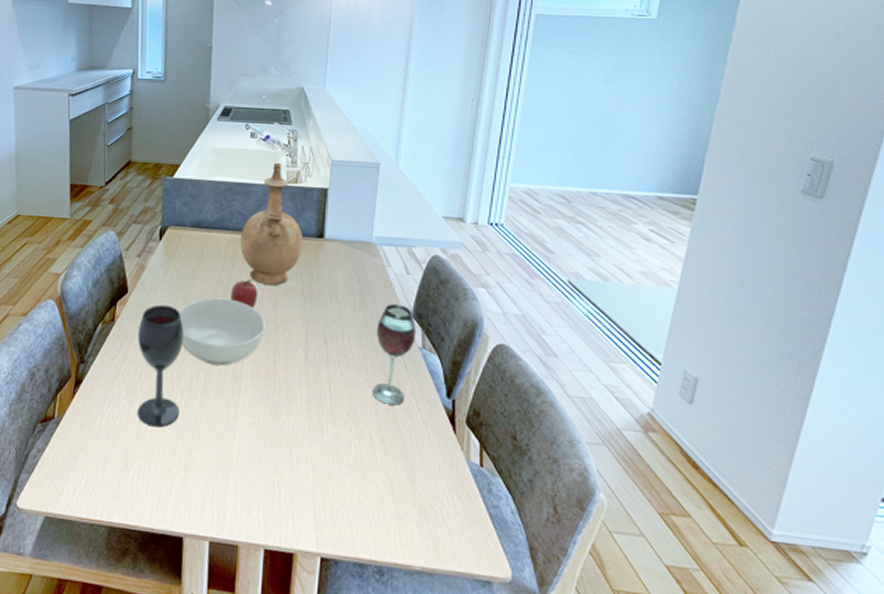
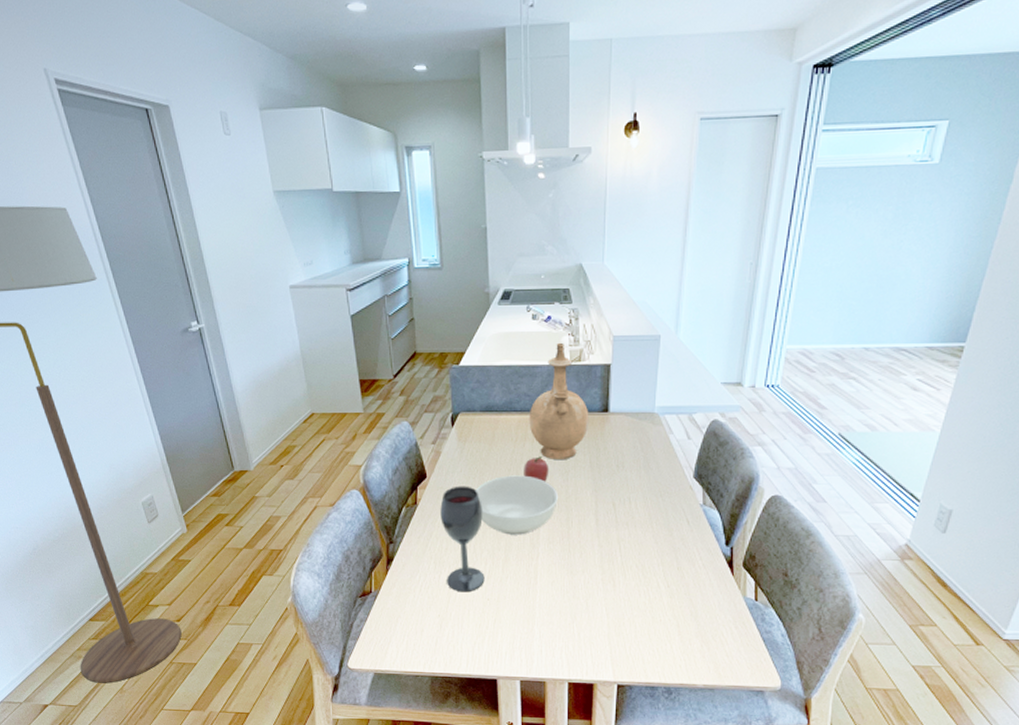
wineglass: present [372,304,416,405] -> none [658,468,697,556]

